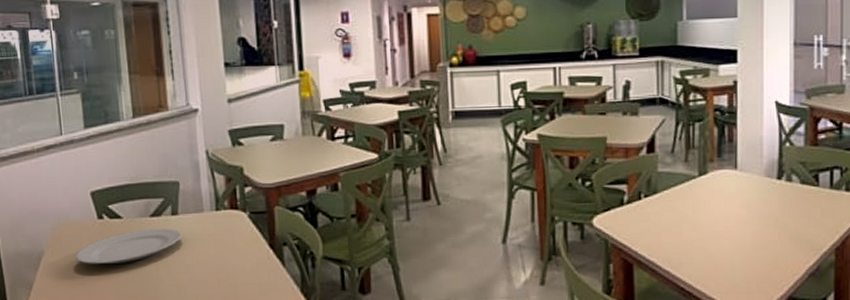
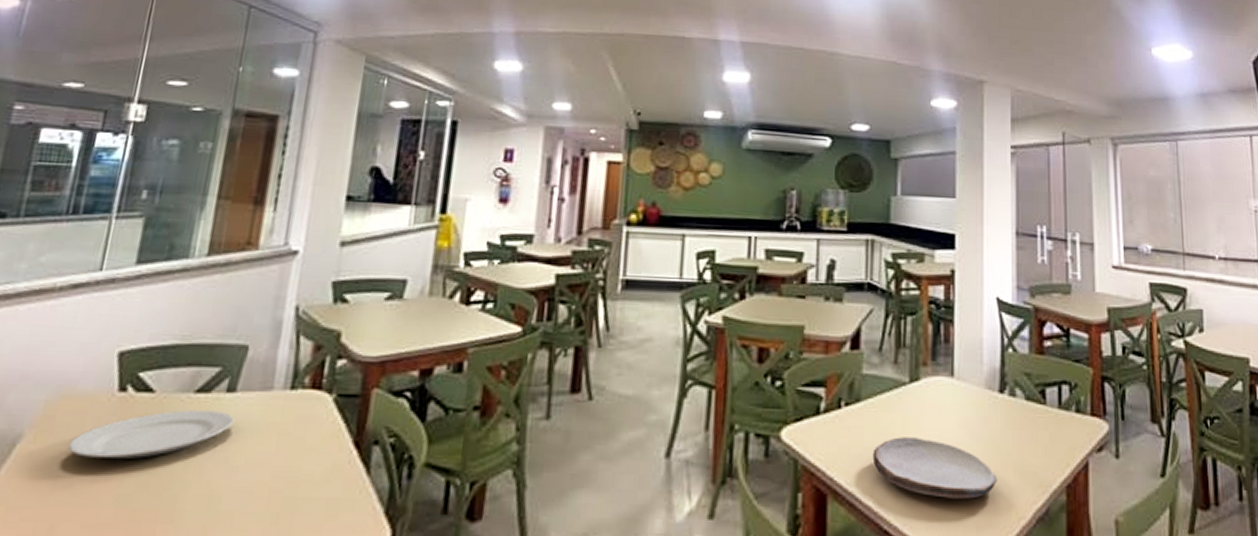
plate: none [669,218,775,263] -> present [872,437,997,499]

